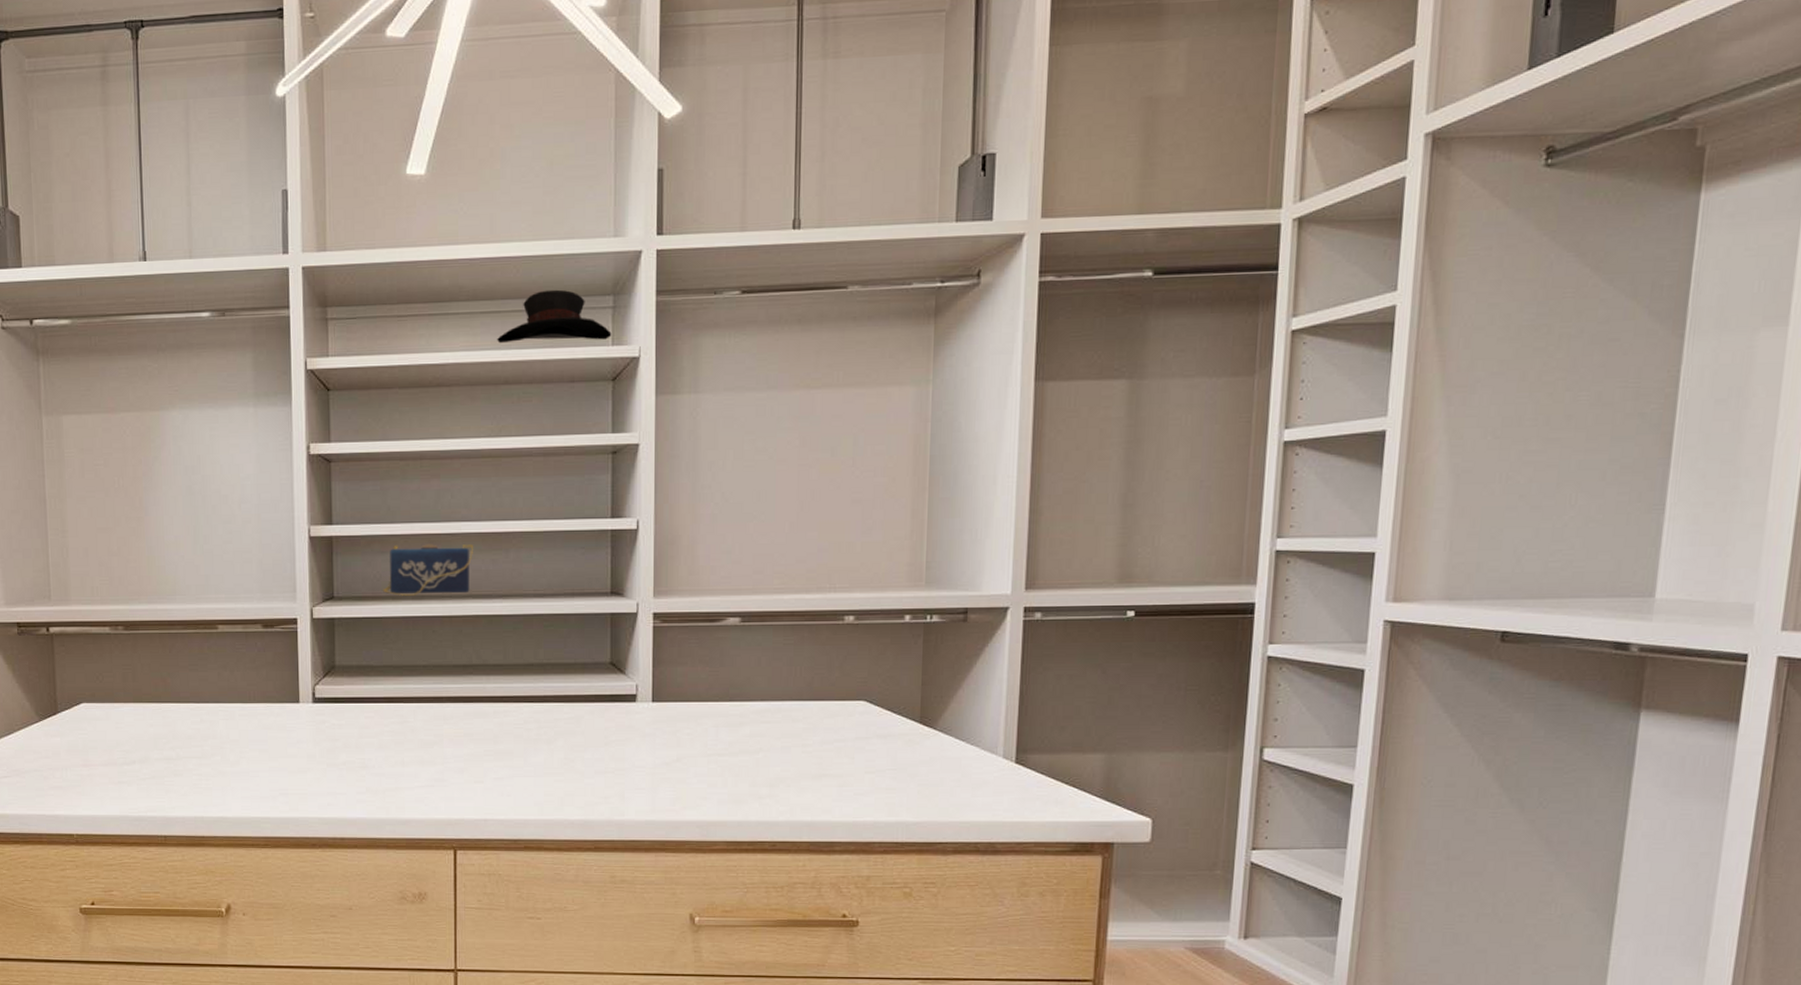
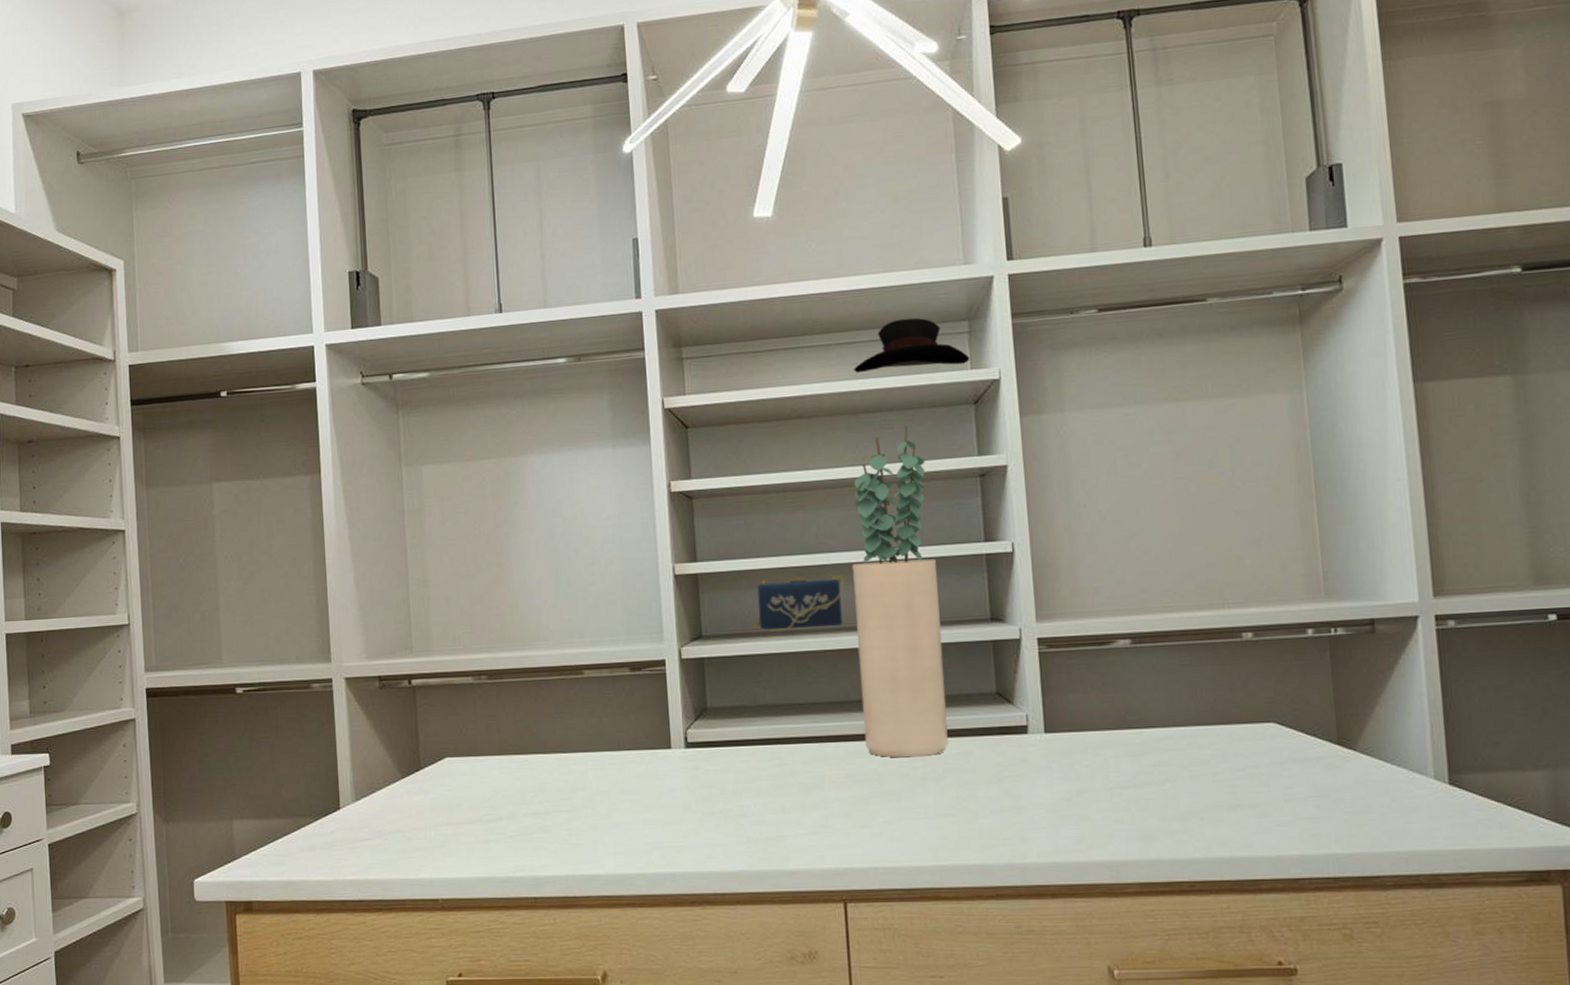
vase: none [482,399,564,720] -> present [851,425,948,758]

